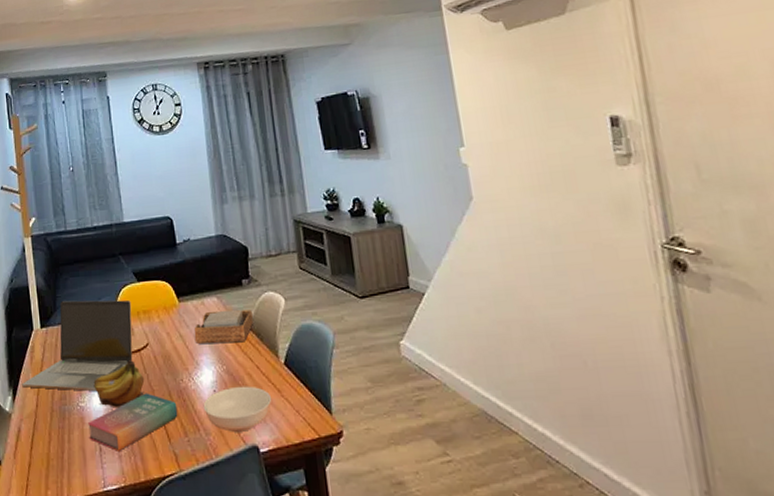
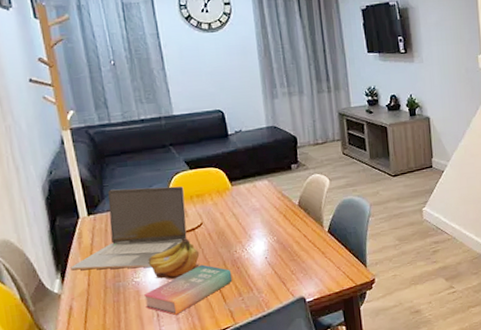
napkin holder: present [194,309,253,344] -> none [246,189,301,220]
bowl: present [203,386,272,432] -> none [255,251,317,289]

